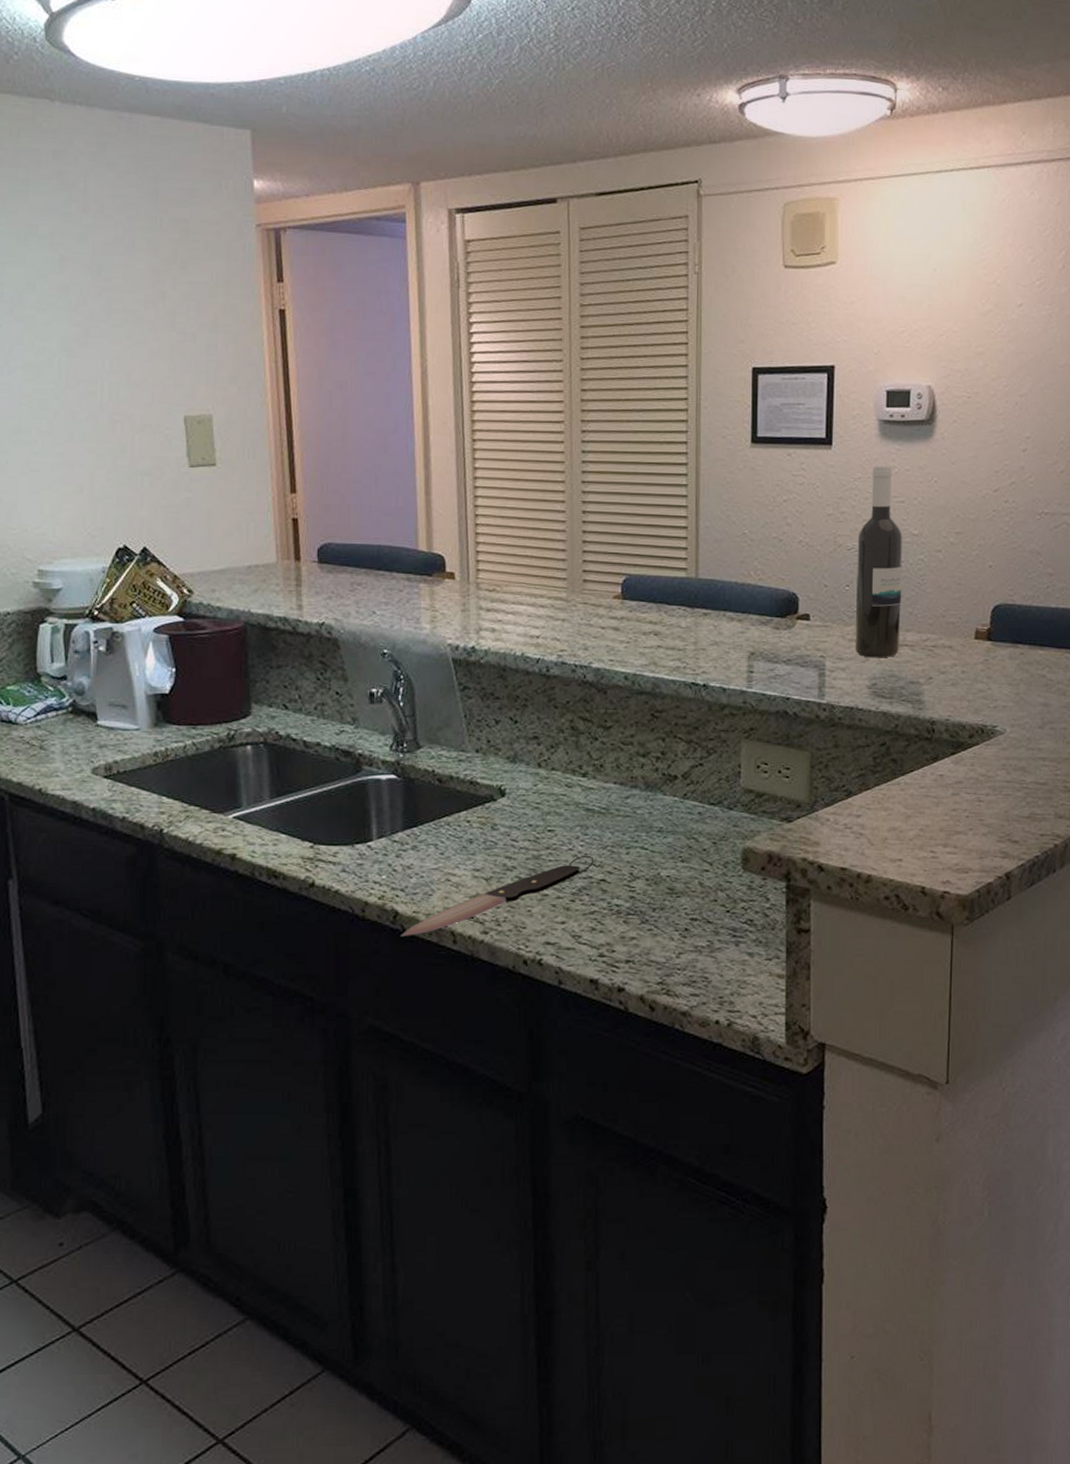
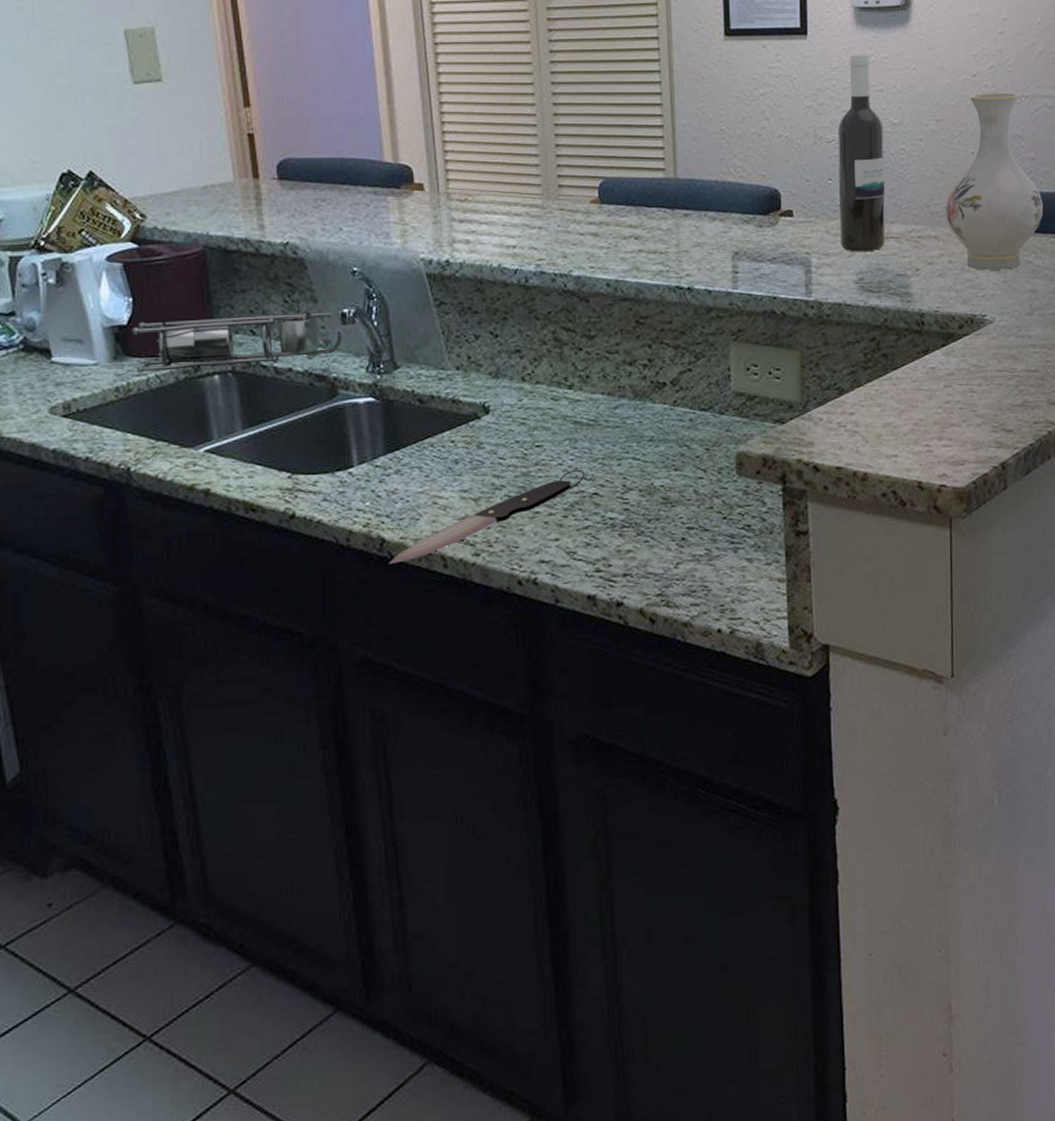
paper towel holder: none [173,689,370,740] -> present [132,311,343,373]
vase: none [961,508,1059,682] -> present [945,92,1044,270]

